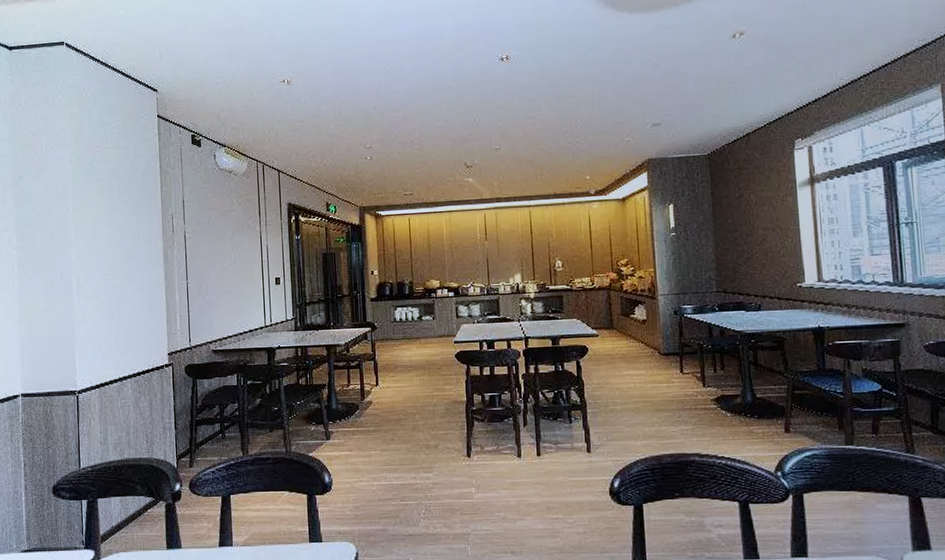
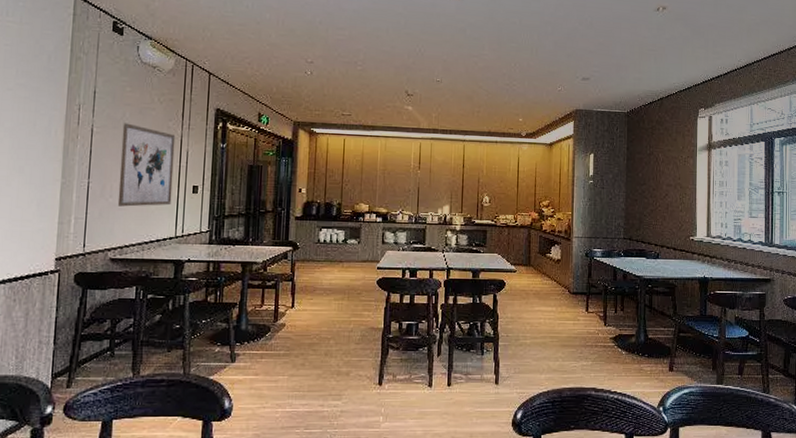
wall art: none [209,226,259,303] -> present [117,123,176,207]

